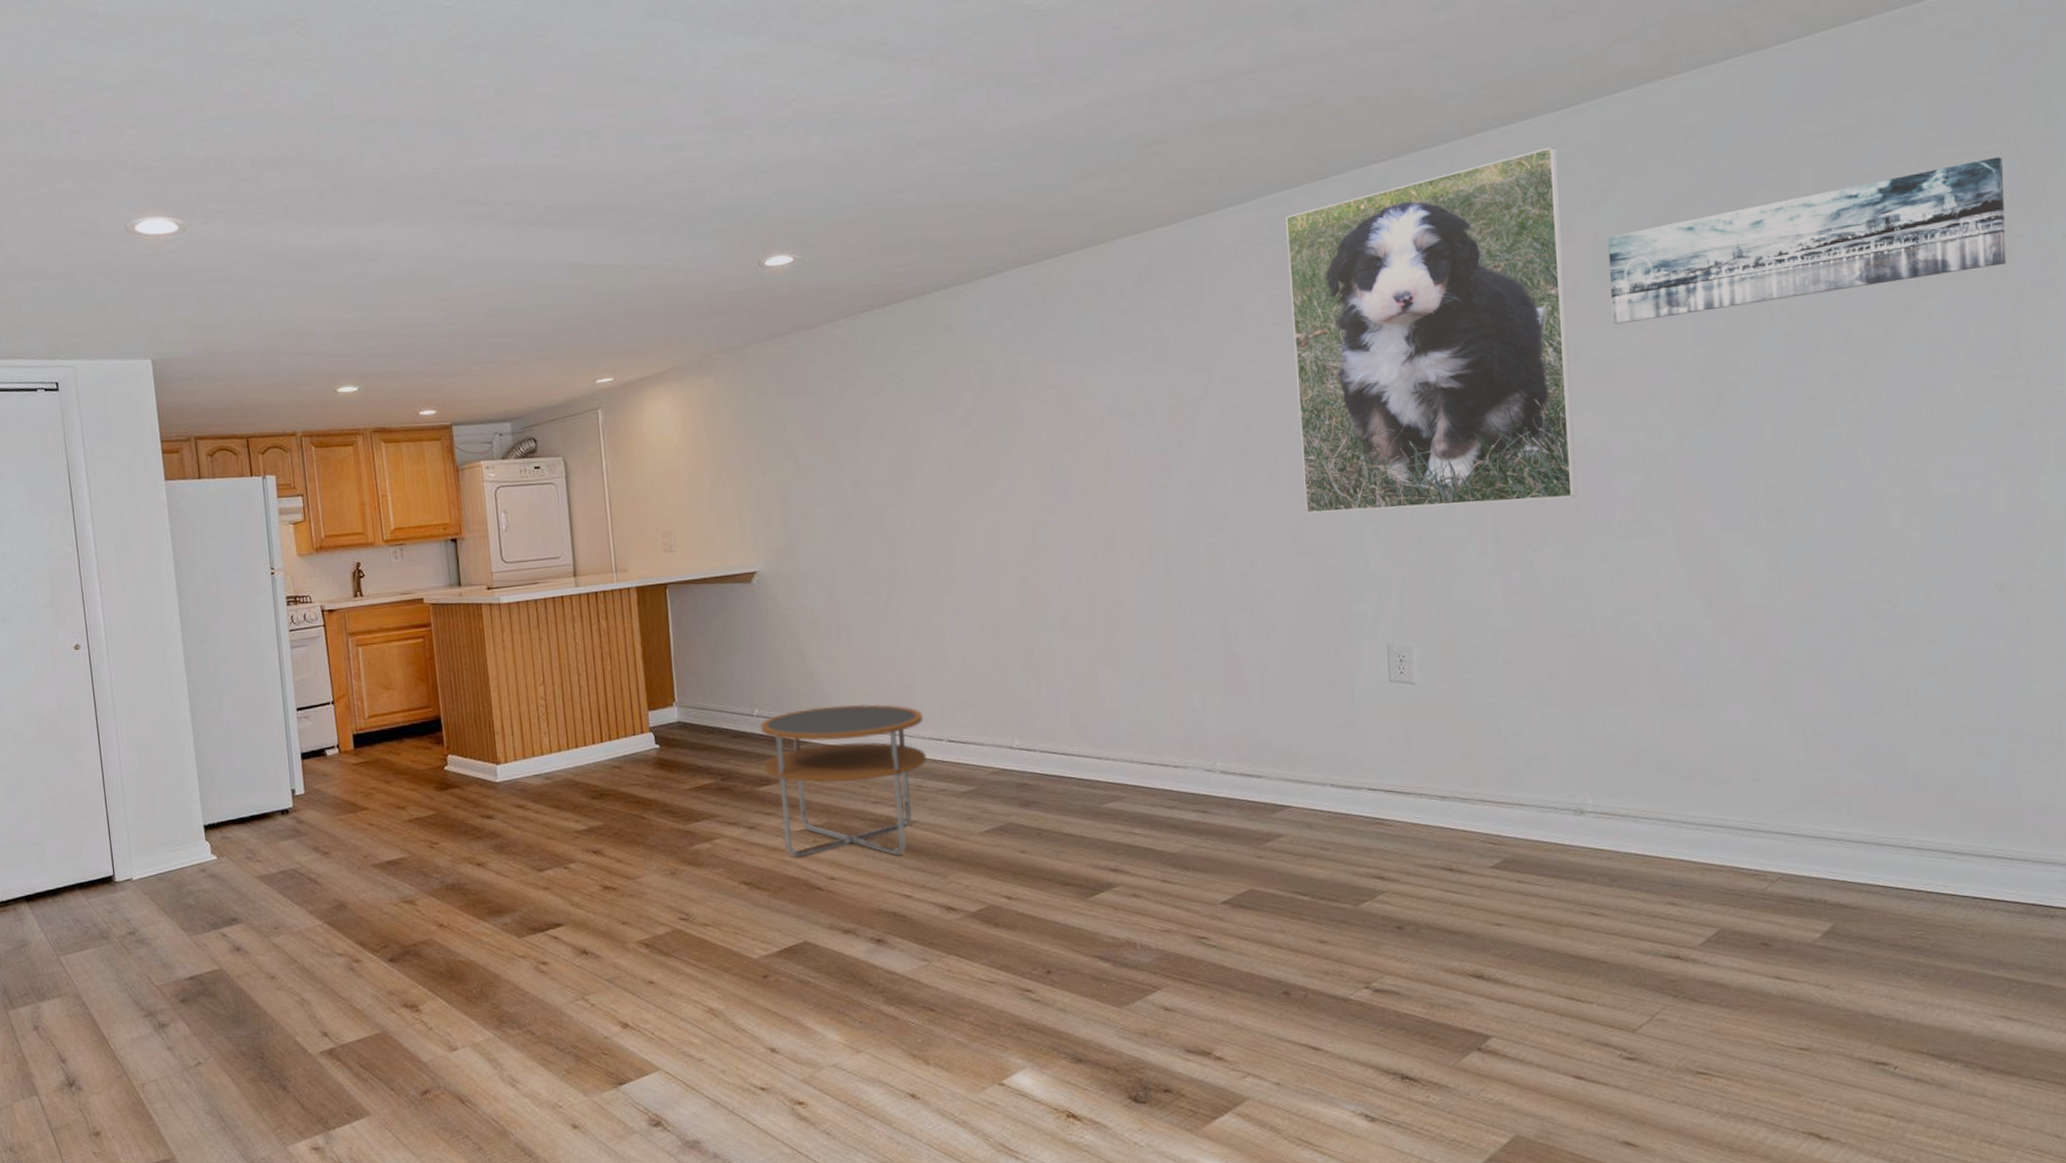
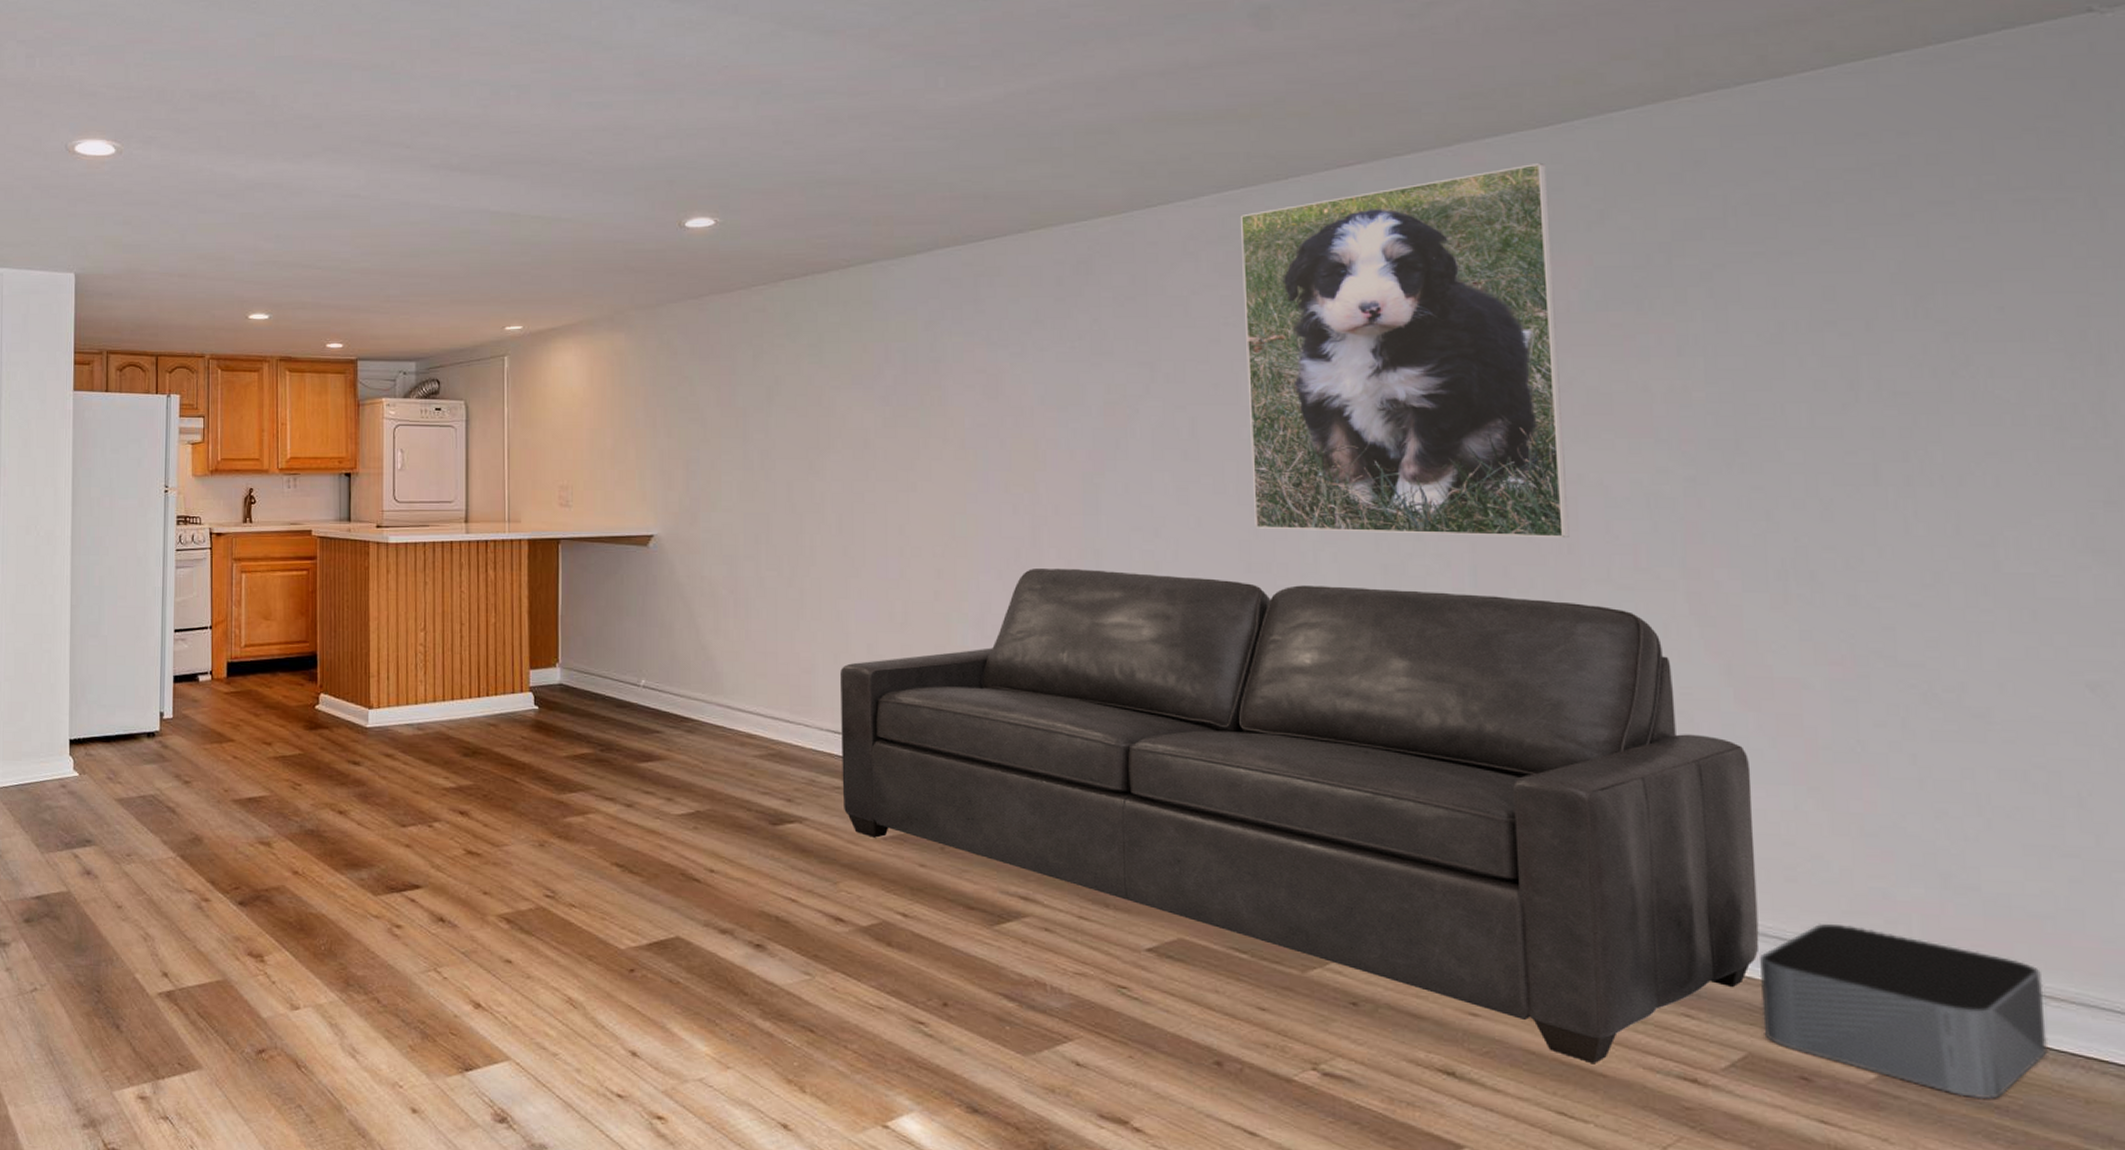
side table: present [760,704,928,857] -> none [645,683,823,854]
sofa: none [939,555,1731,953] -> present [840,569,1759,1063]
wall art: present [1608,157,2007,325] -> none [1605,206,2086,355]
storage bin: none [1730,811,1954,944] -> present [1759,923,2048,1100]

